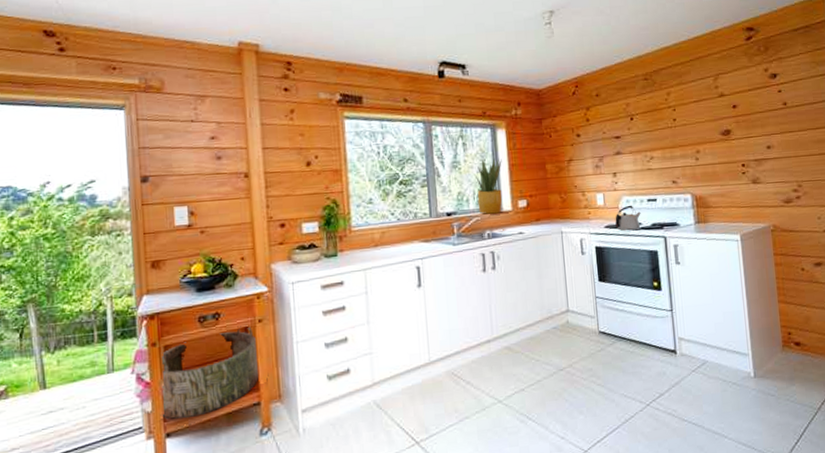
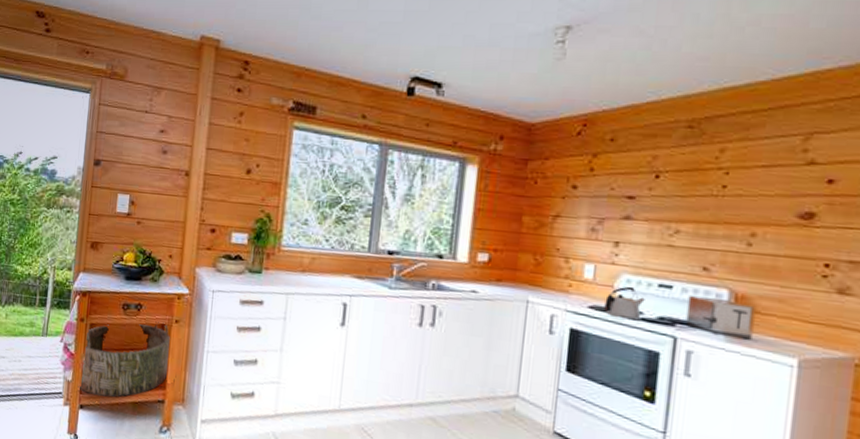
planter: present [474,157,503,215] -> none [426,195,467,263]
toaster: none [668,201,712,230] -> present [685,295,757,340]

